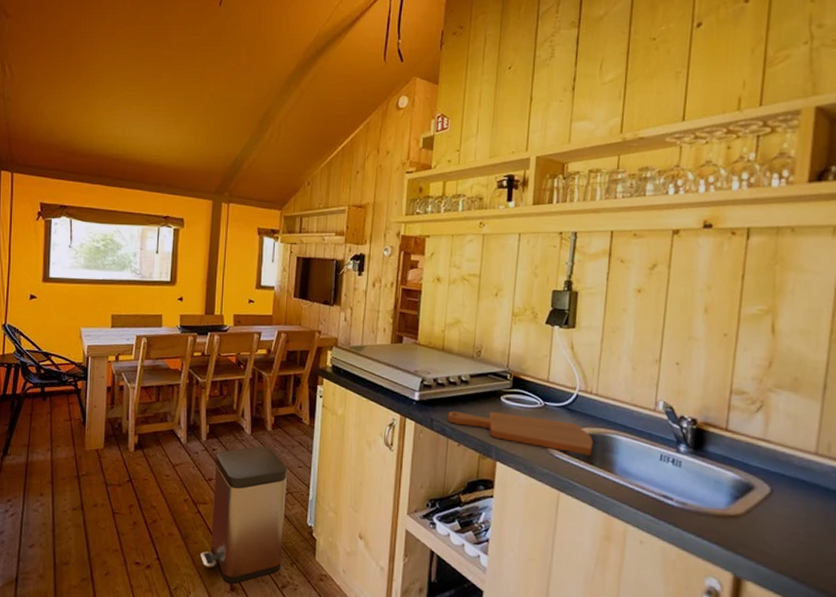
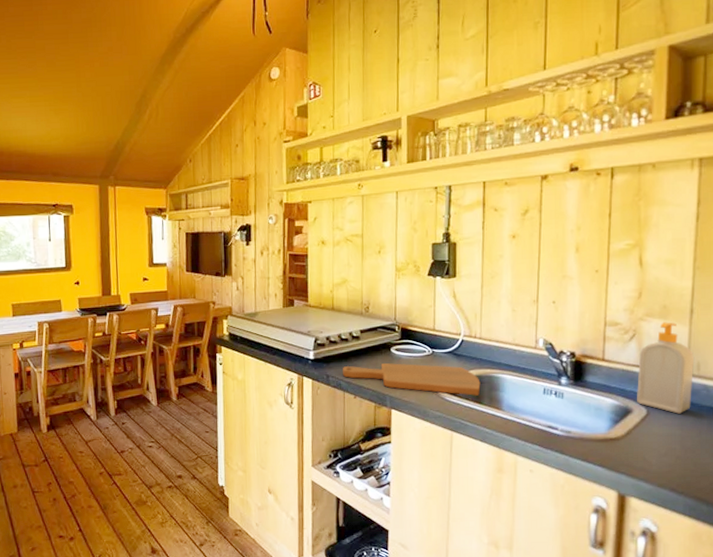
pedal bin: present [200,446,288,584] -> none [120,415,198,547]
soap bottle: none [760,395,826,496] -> present [637,322,695,414]

